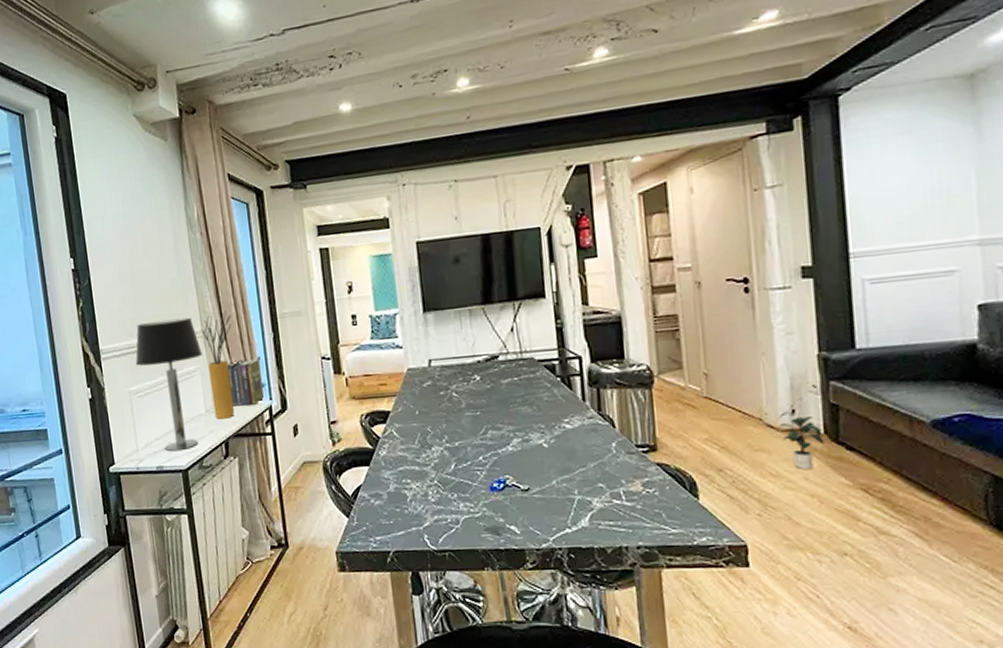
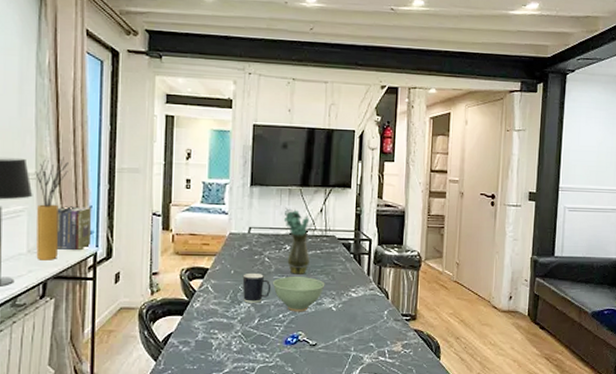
mug: none [429,410,464,446] -> present [242,272,270,303]
vase: none [466,331,507,408] -> present [283,207,310,274]
bowl: none [466,410,530,453] -> present [273,277,325,312]
potted plant: present [779,412,825,470] -> none [500,298,527,342]

